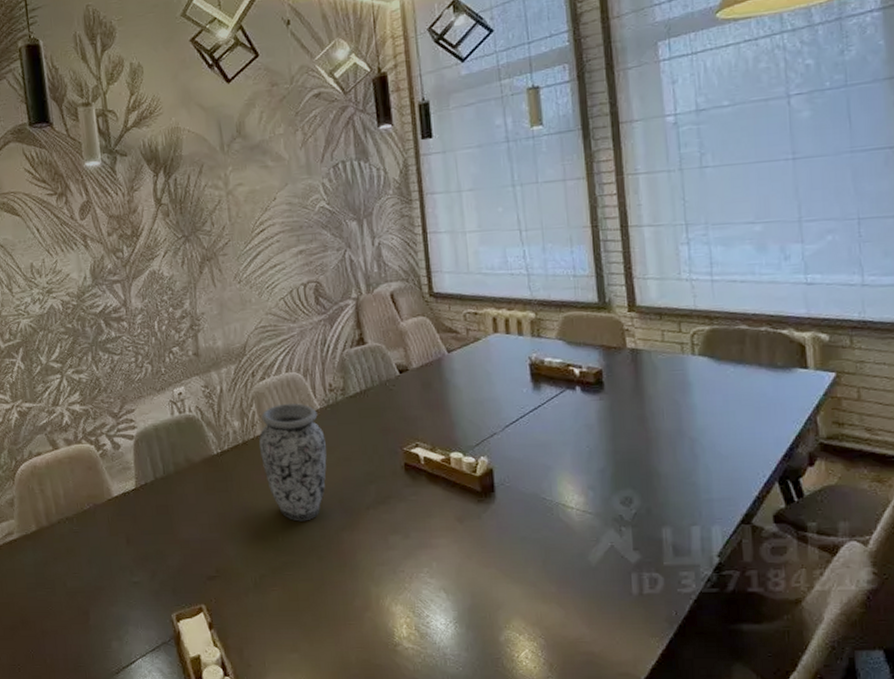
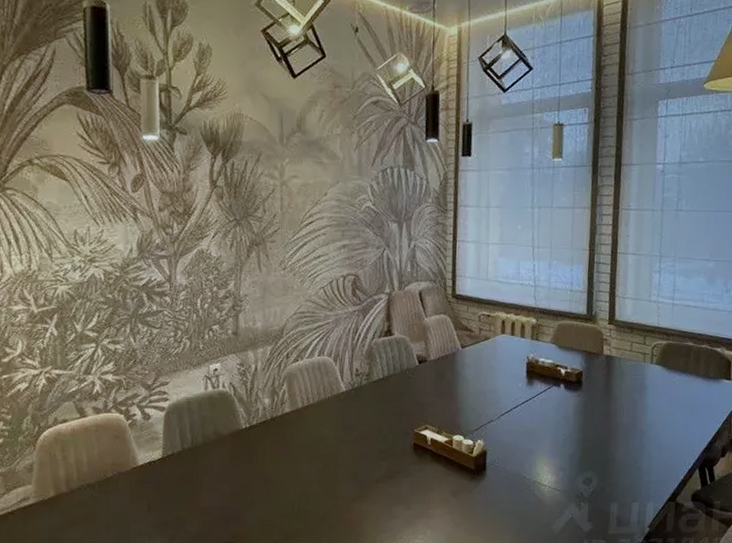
vase: present [259,403,327,521] -> none [286,384,347,492]

